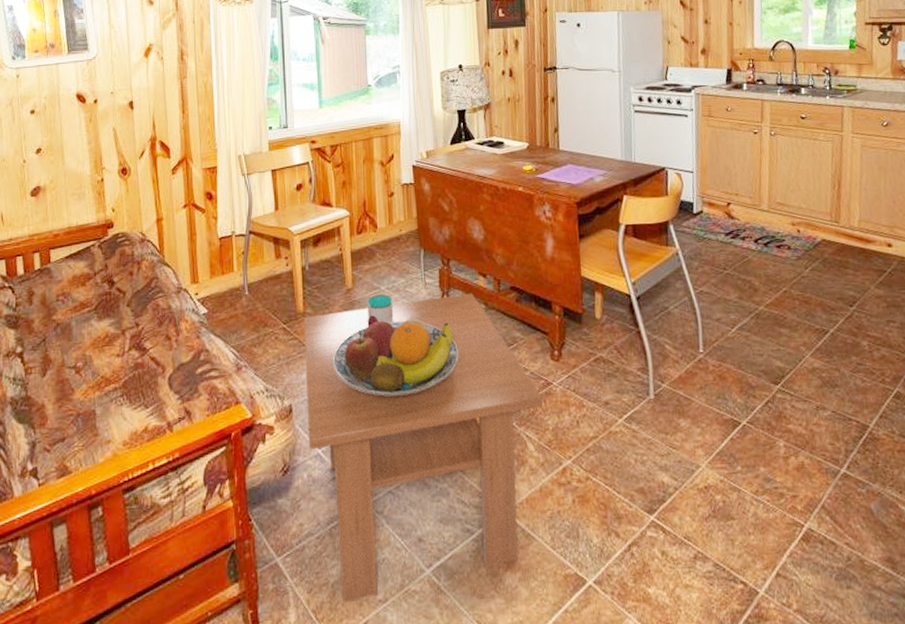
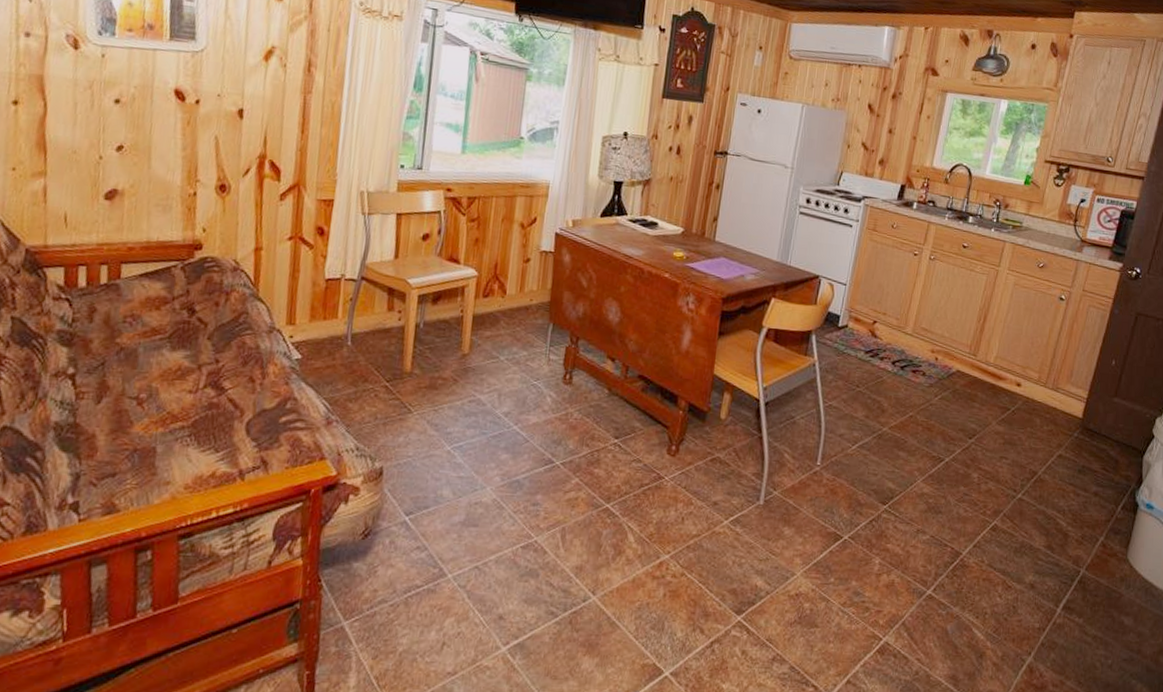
coffee table: present [304,293,543,604] -> none [395,375,652,673]
fruit bowl: present [332,315,459,396] -> none [434,385,573,471]
mug: present [366,294,394,322] -> none [481,364,511,395]

